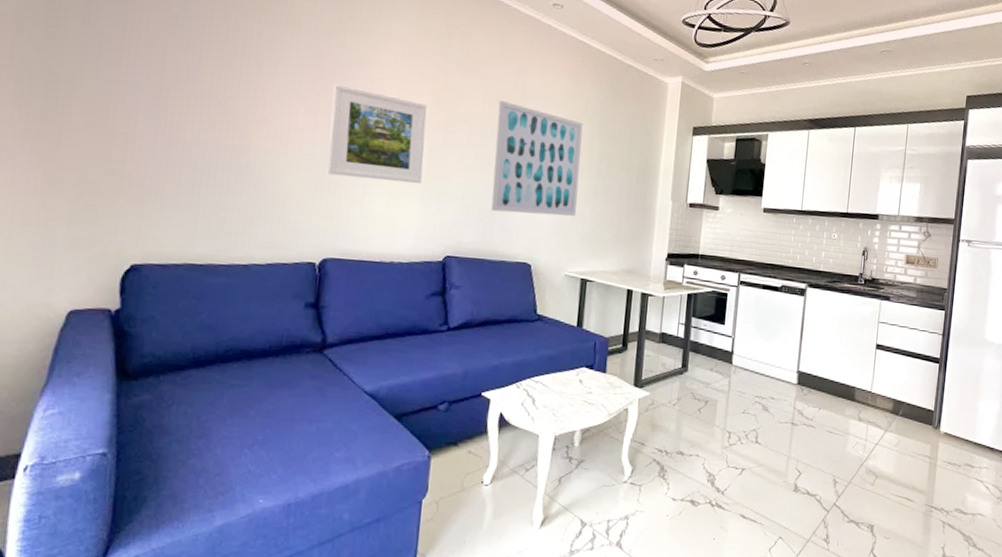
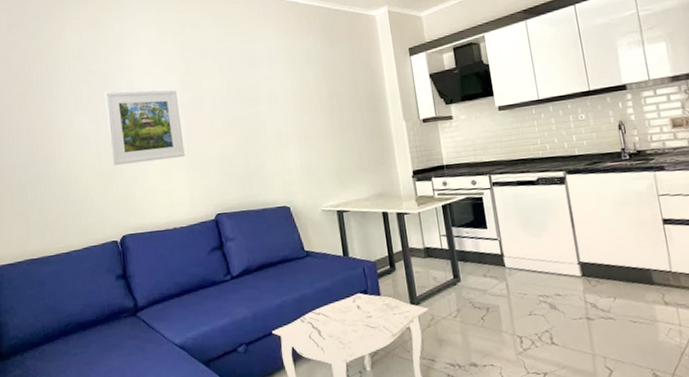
wall art: present [491,100,583,216] -> none [232,70,320,166]

